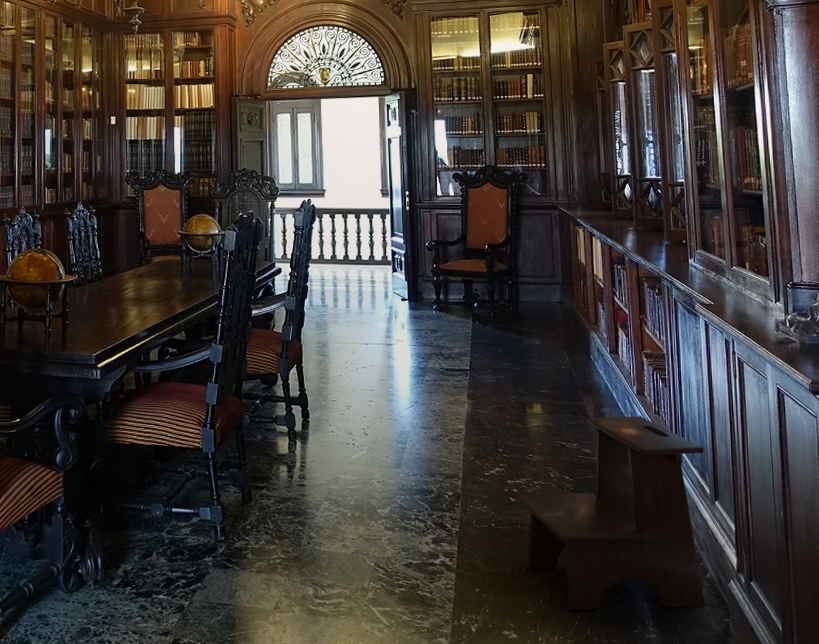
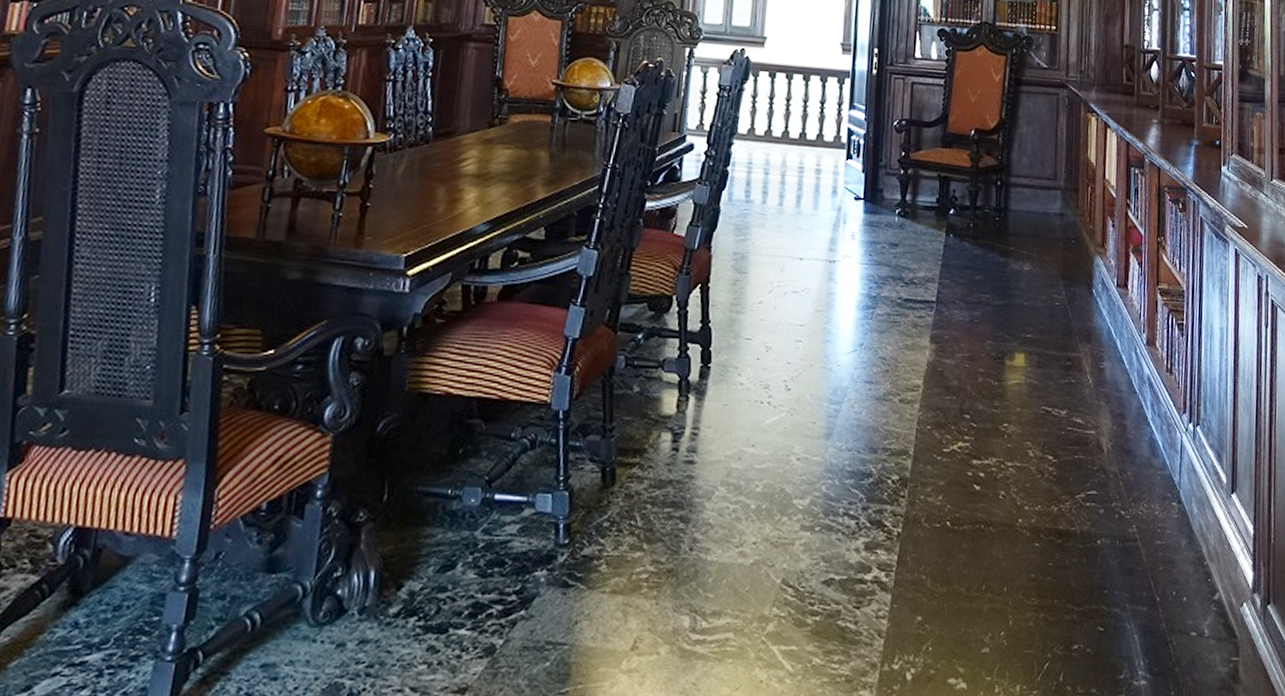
step stool: present [516,416,705,610] -> none [982,373,1223,647]

